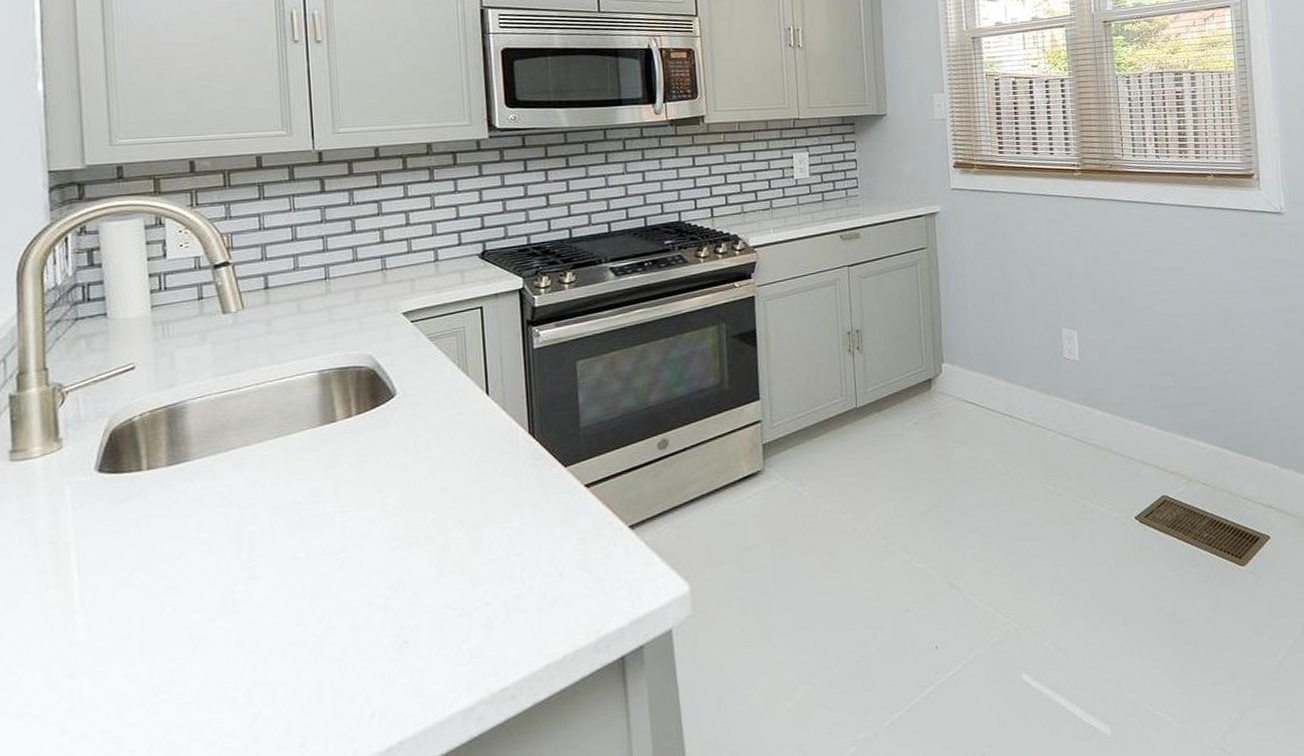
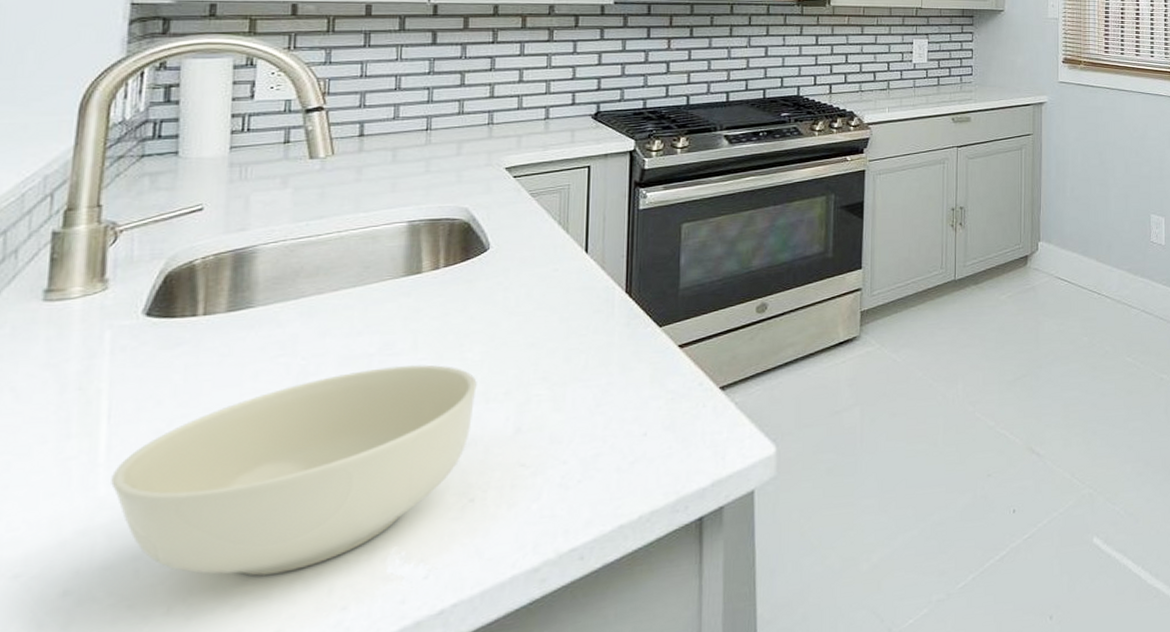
bowl: none [88,511,399,715] -> present [111,364,477,576]

